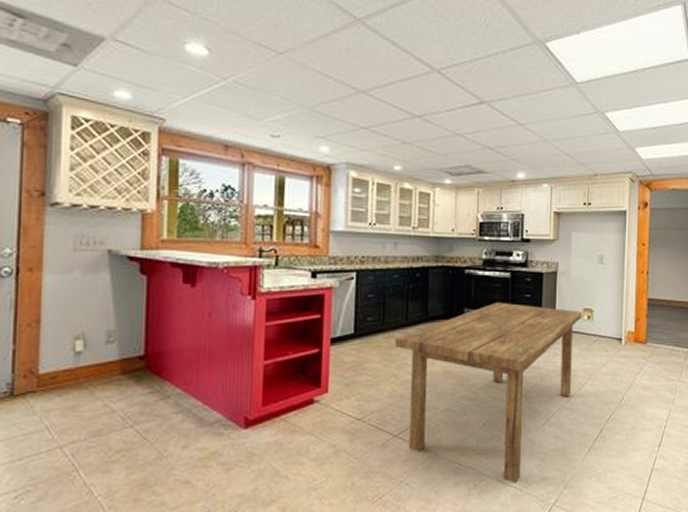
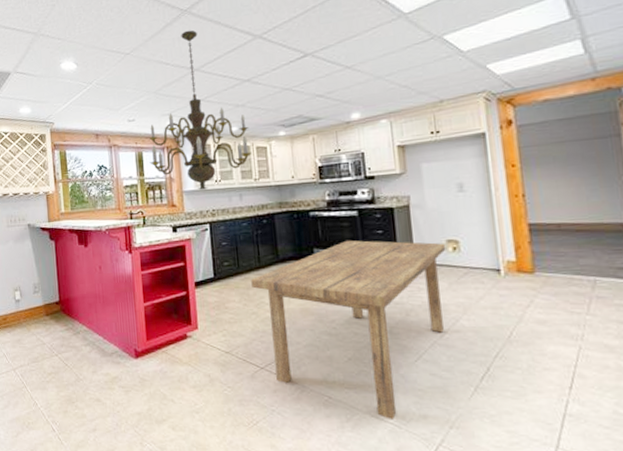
chandelier: none [292,43,414,232] -> present [148,30,252,190]

